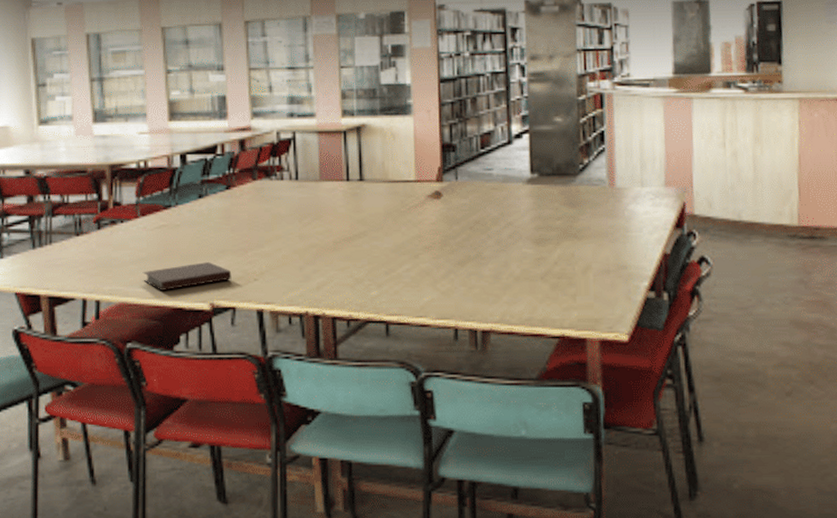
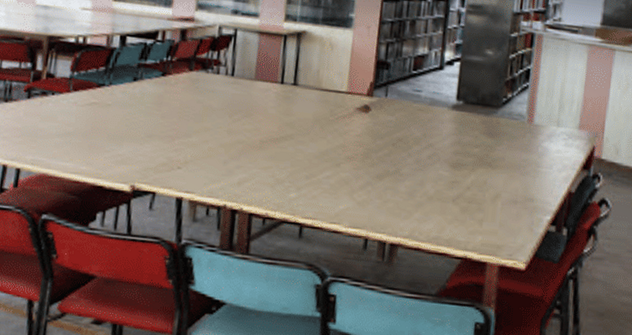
notebook: present [142,261,232,291] -> none [67,143,156,168]

